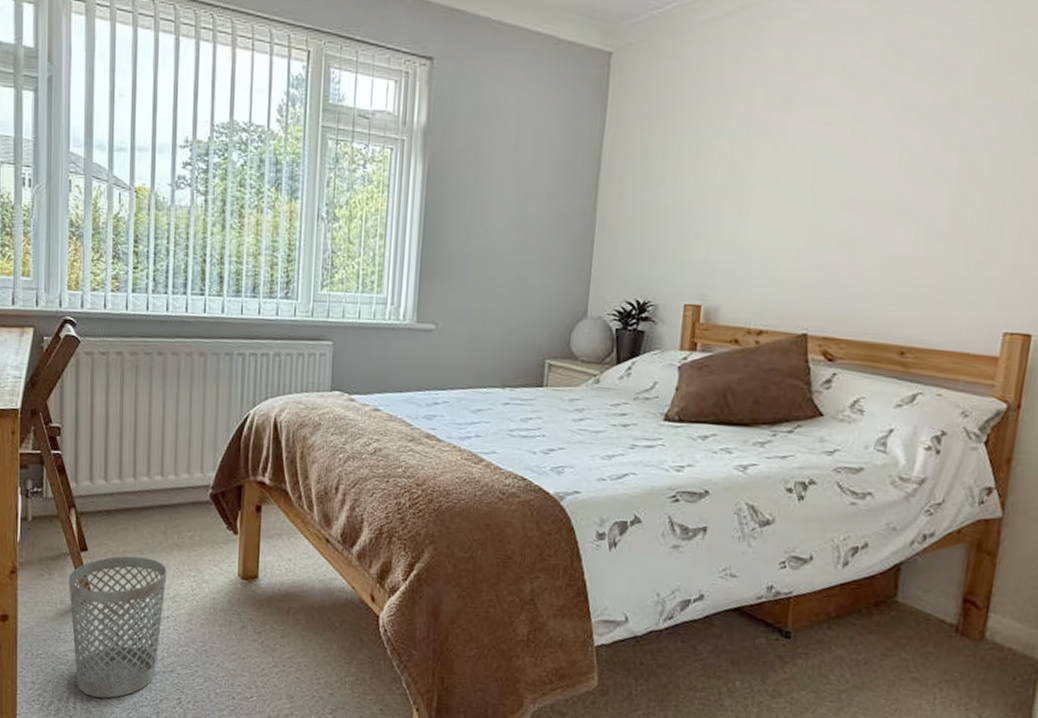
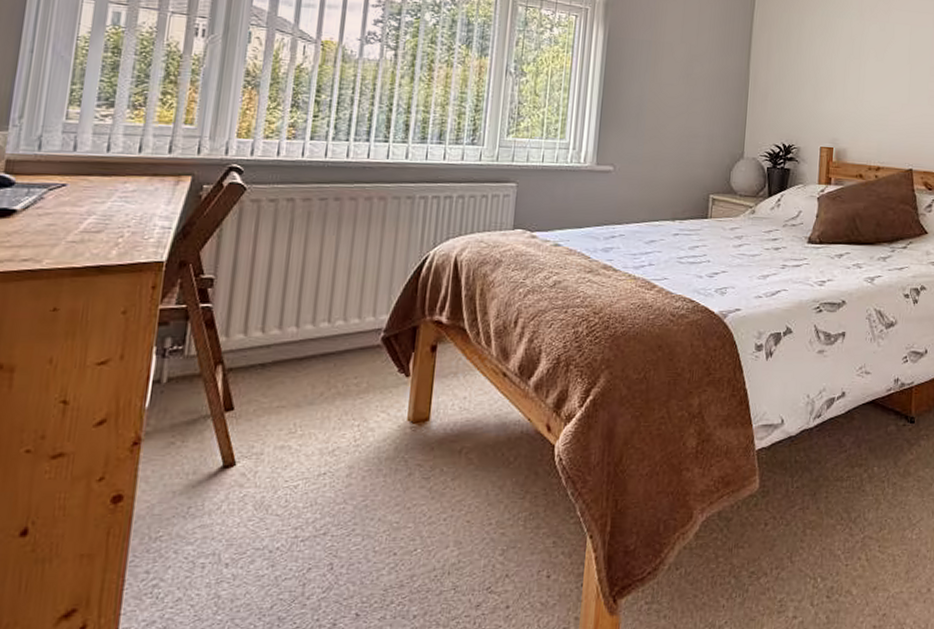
wastebasket: present [69,555,167,698] -> none [204,411,328,577]

